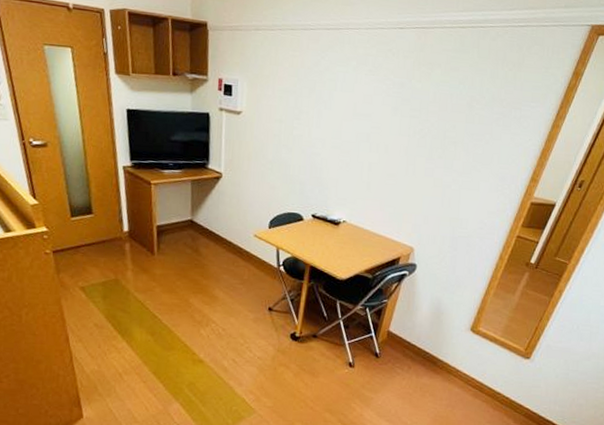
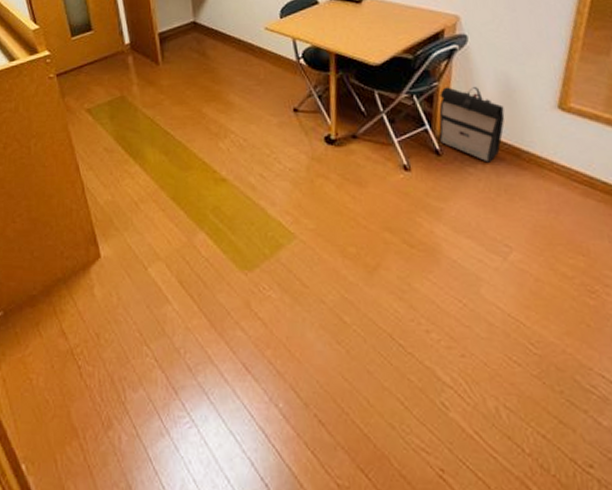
backpack: none [380,304,432,366] -> present [439,87,505,163]

